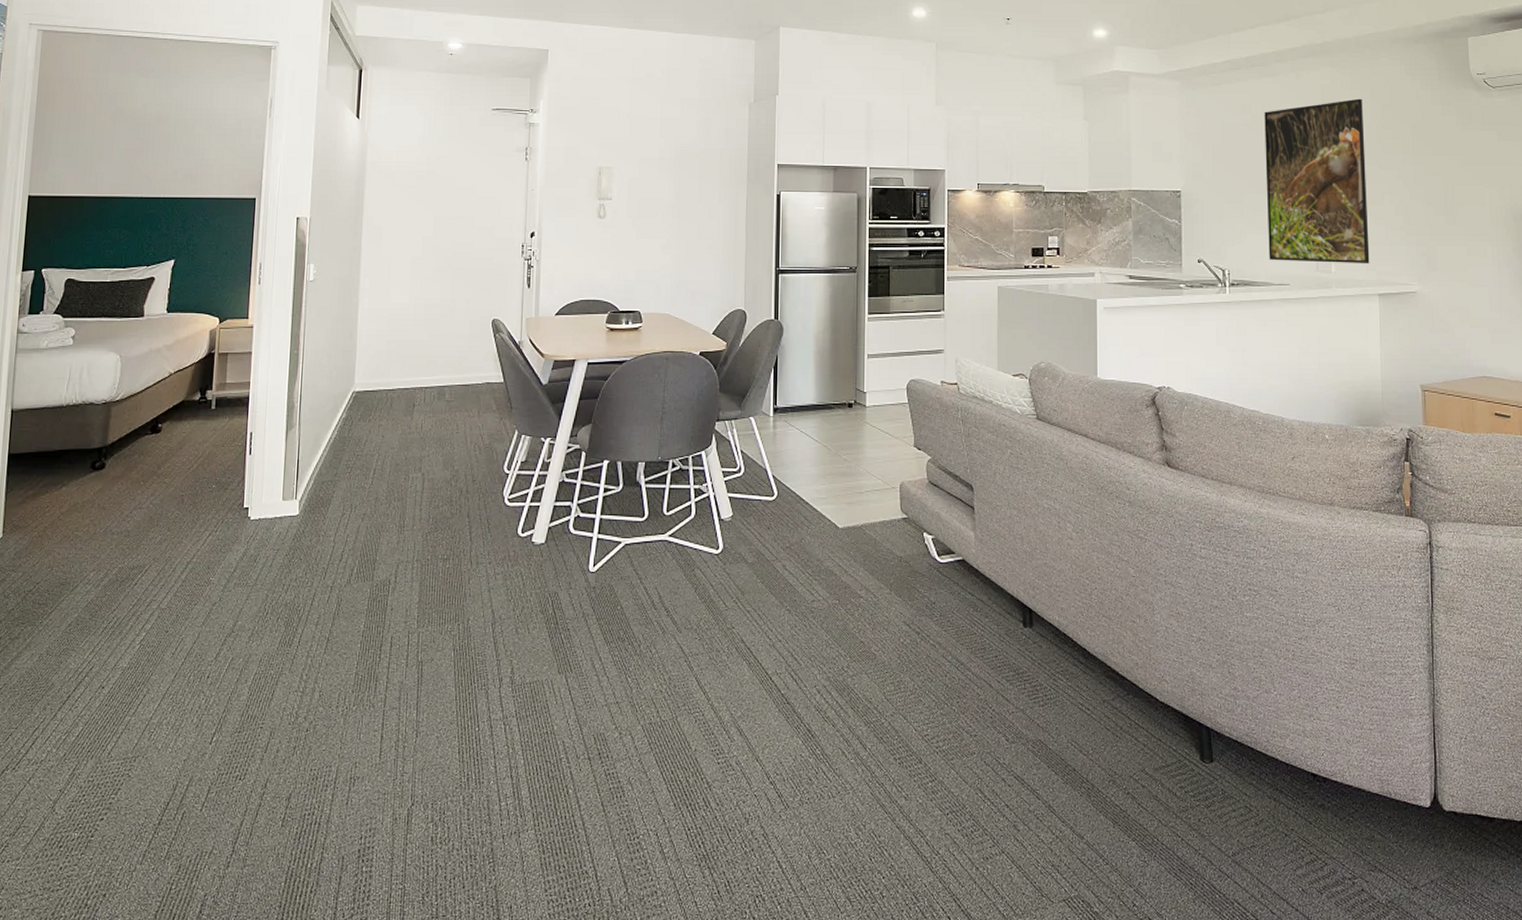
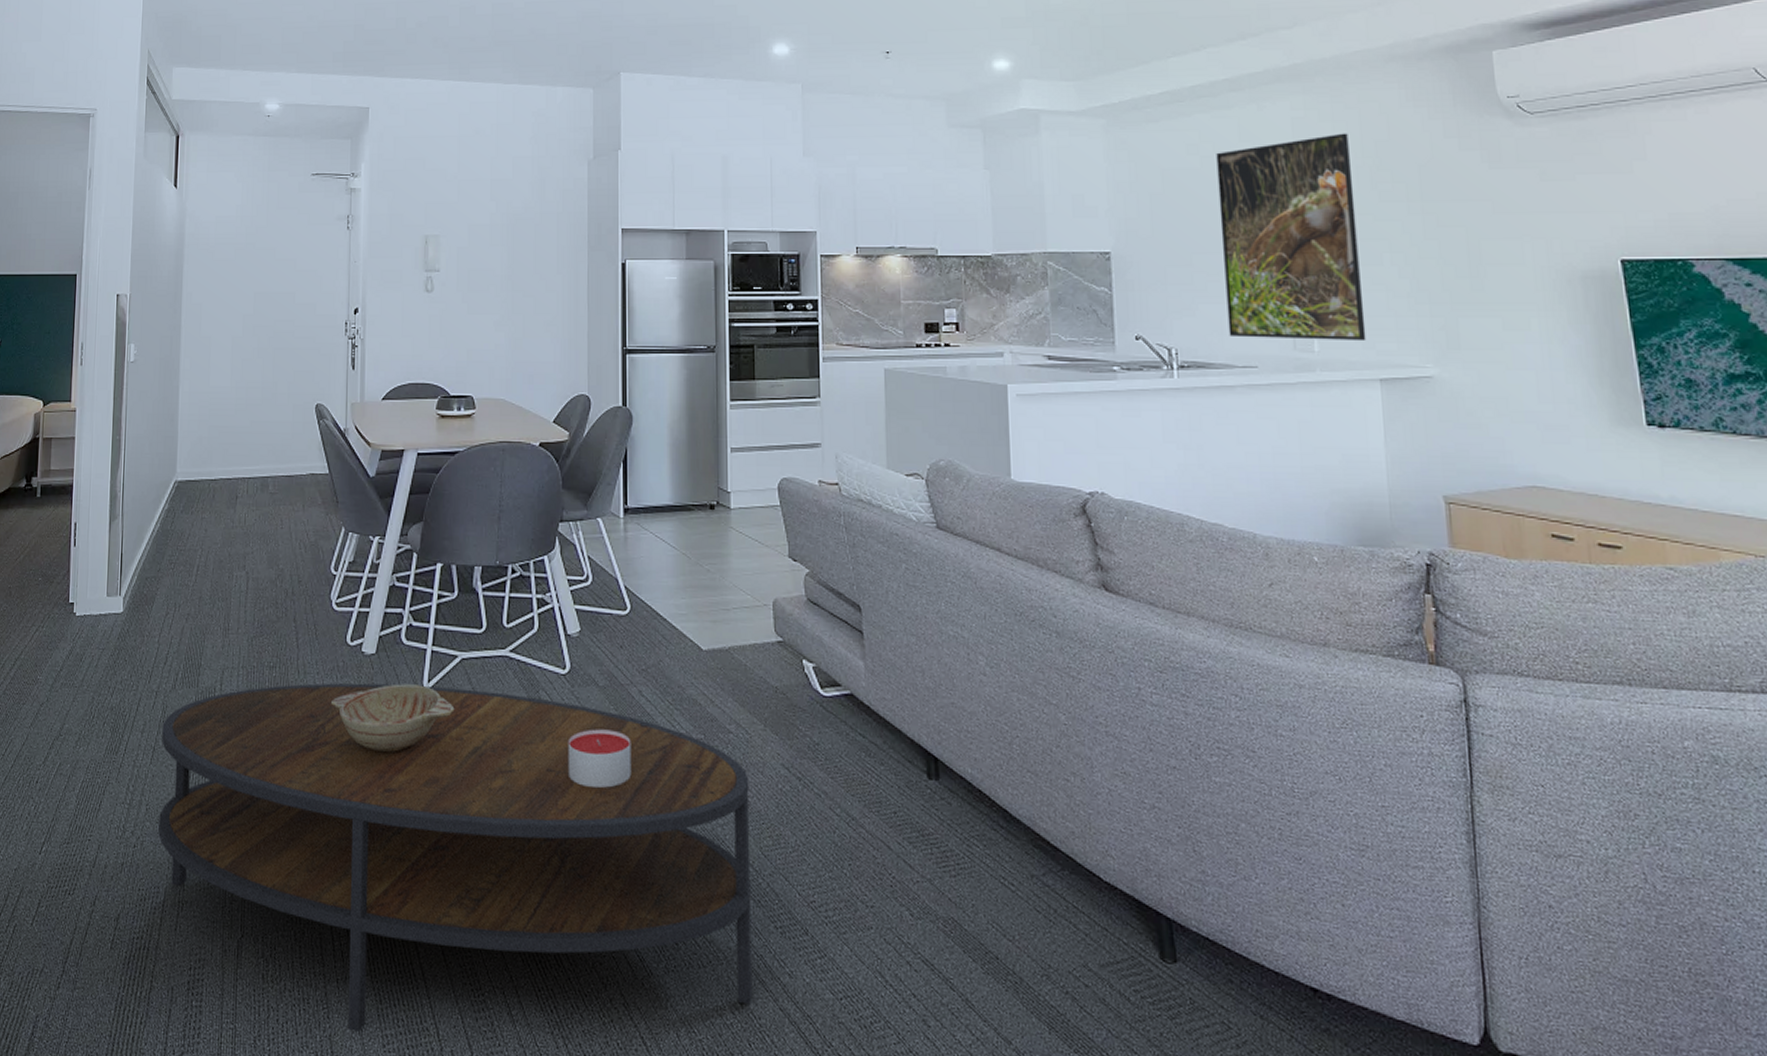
coffee table: none [331,570,876,880] -> present [158,683,753,1032]
decorative bowl: none [502,569,618,630] -> present [331,684,455,752]
candle: none [718,600,775,652] -> present [567,729,632,789]

